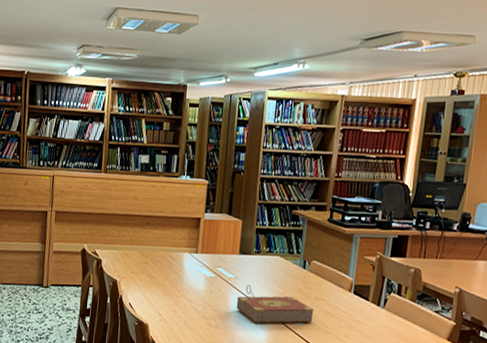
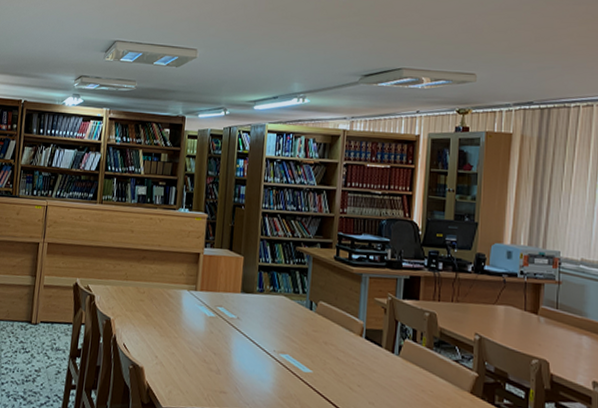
book: present [236,284,314,324] -> none [238,326,323,371]

